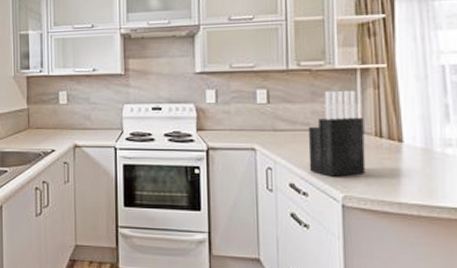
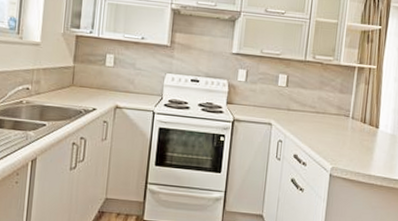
knife block: present [308,91,366,177] -> none [310,82,355,152]

